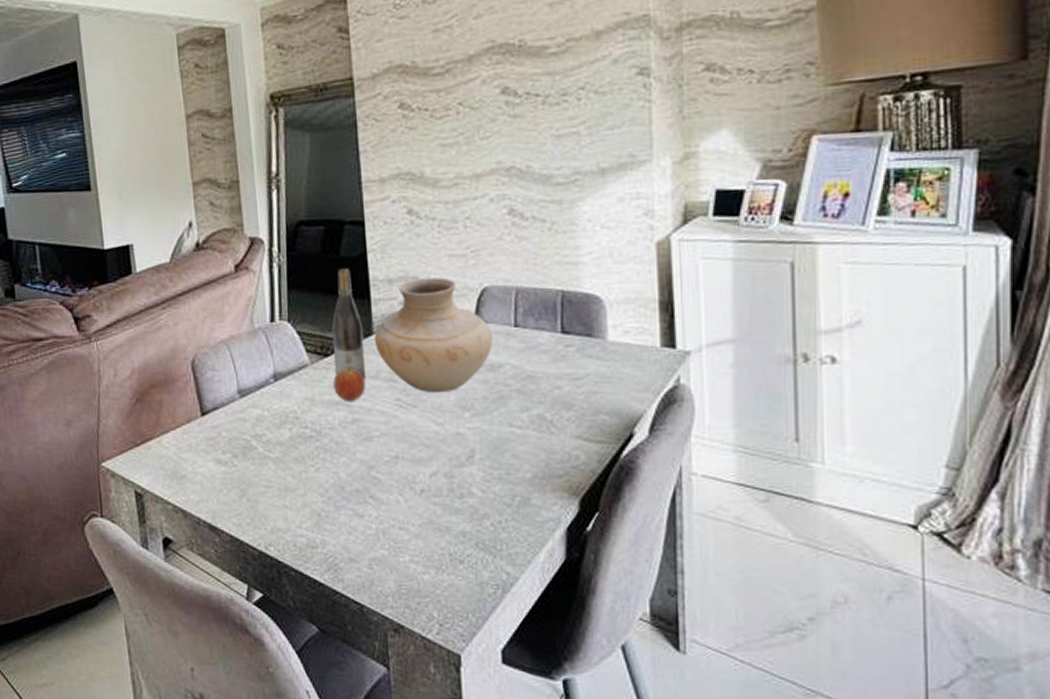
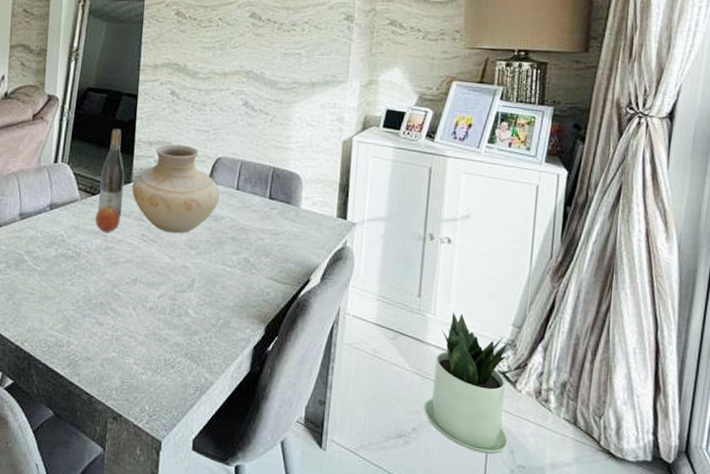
planter: none [822,458,958,645] -> present [424,313,510,454]

